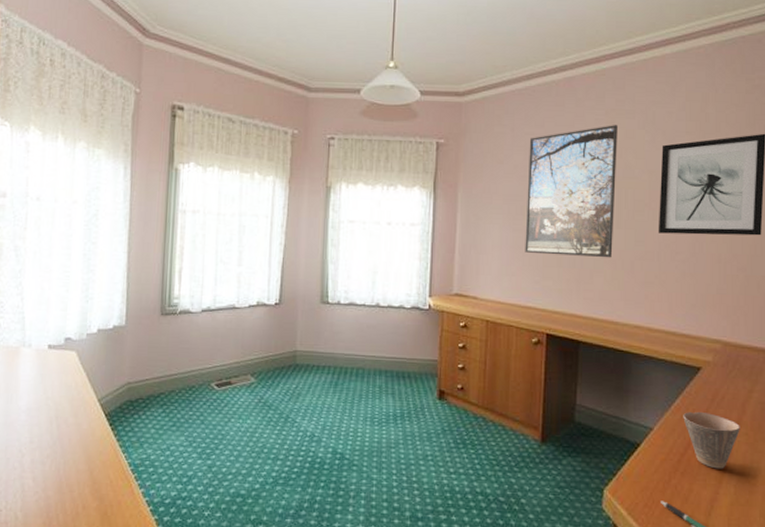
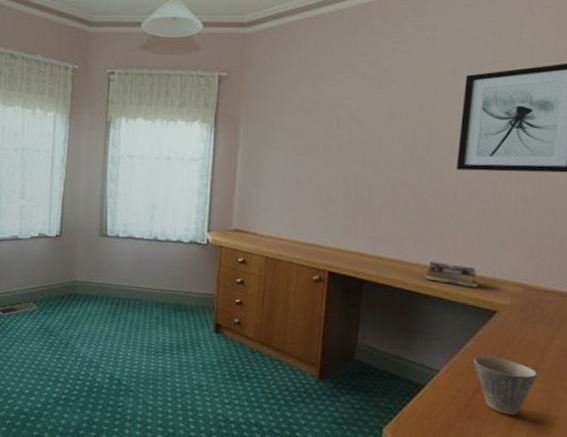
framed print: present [525,125,618,258] -> none [308,54,416,196]
books: none [634,321,683,346] -> present [423,261,478,288]

